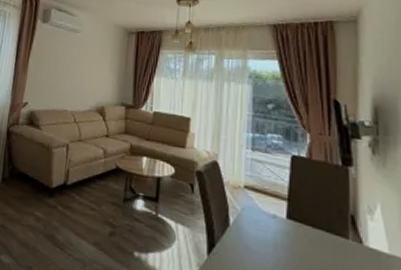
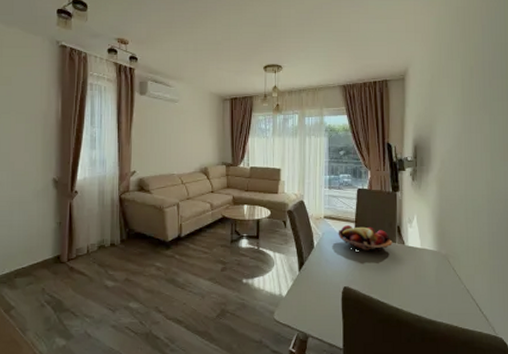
fruit basket: none [263,201,344,248] -> present [338,224,393,251]

